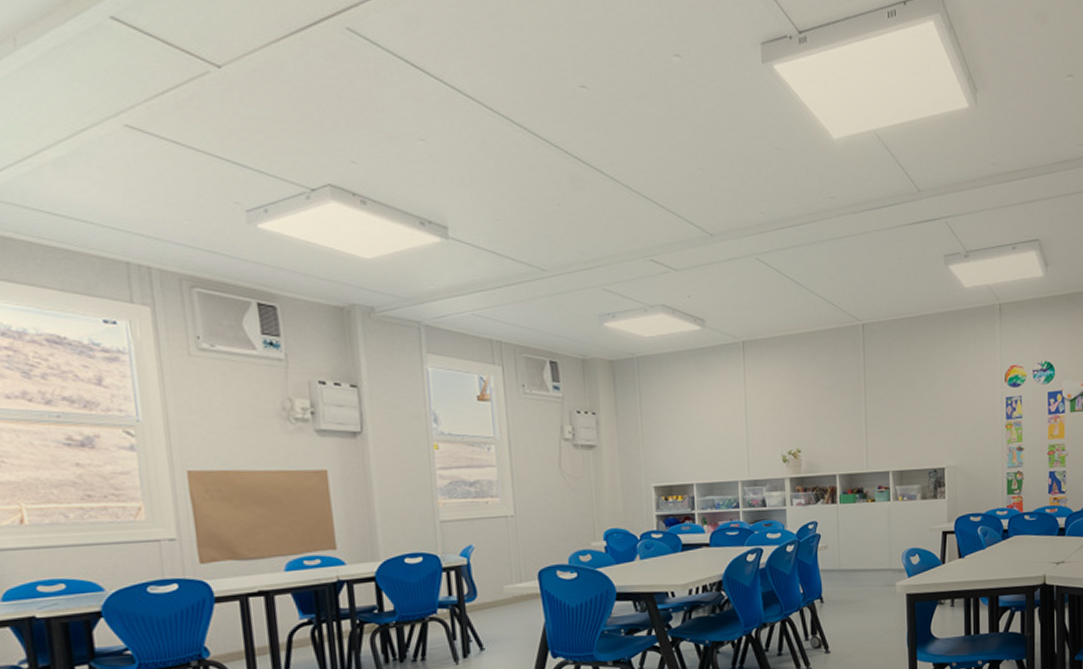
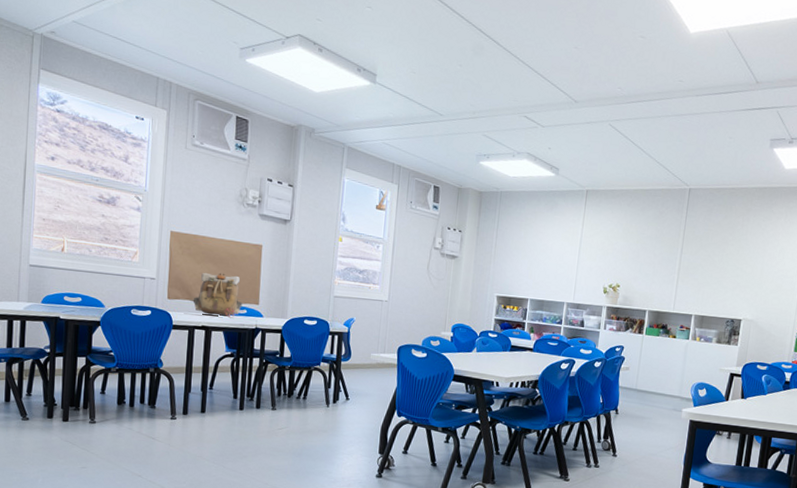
backpack: none [238,515,313,575] -> present [193,272,243,318]

